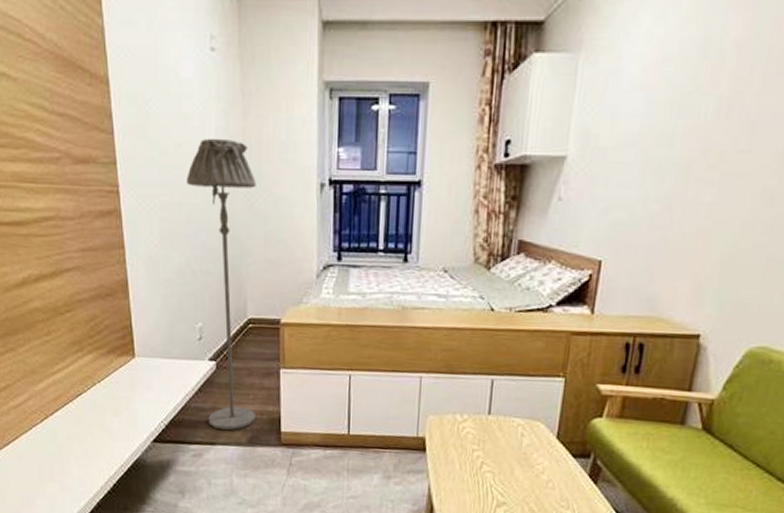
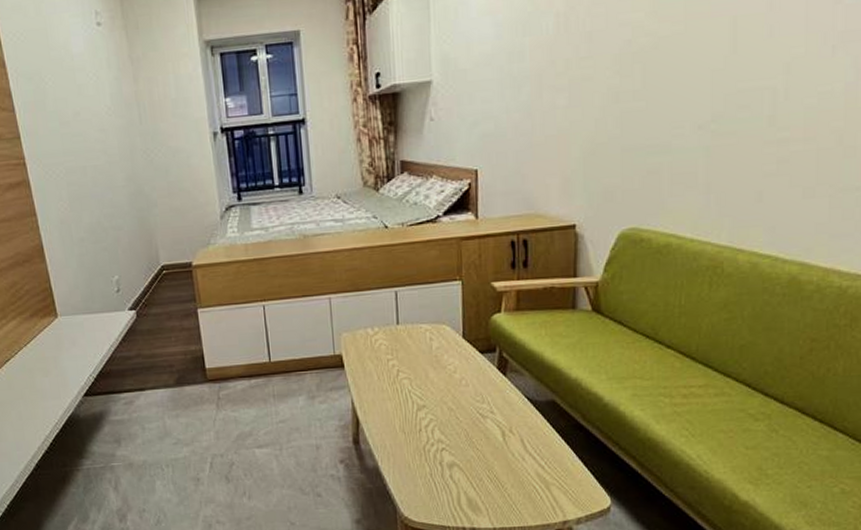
floor lamp: present [186,138,257,431] -> none [88,103,181,375]

